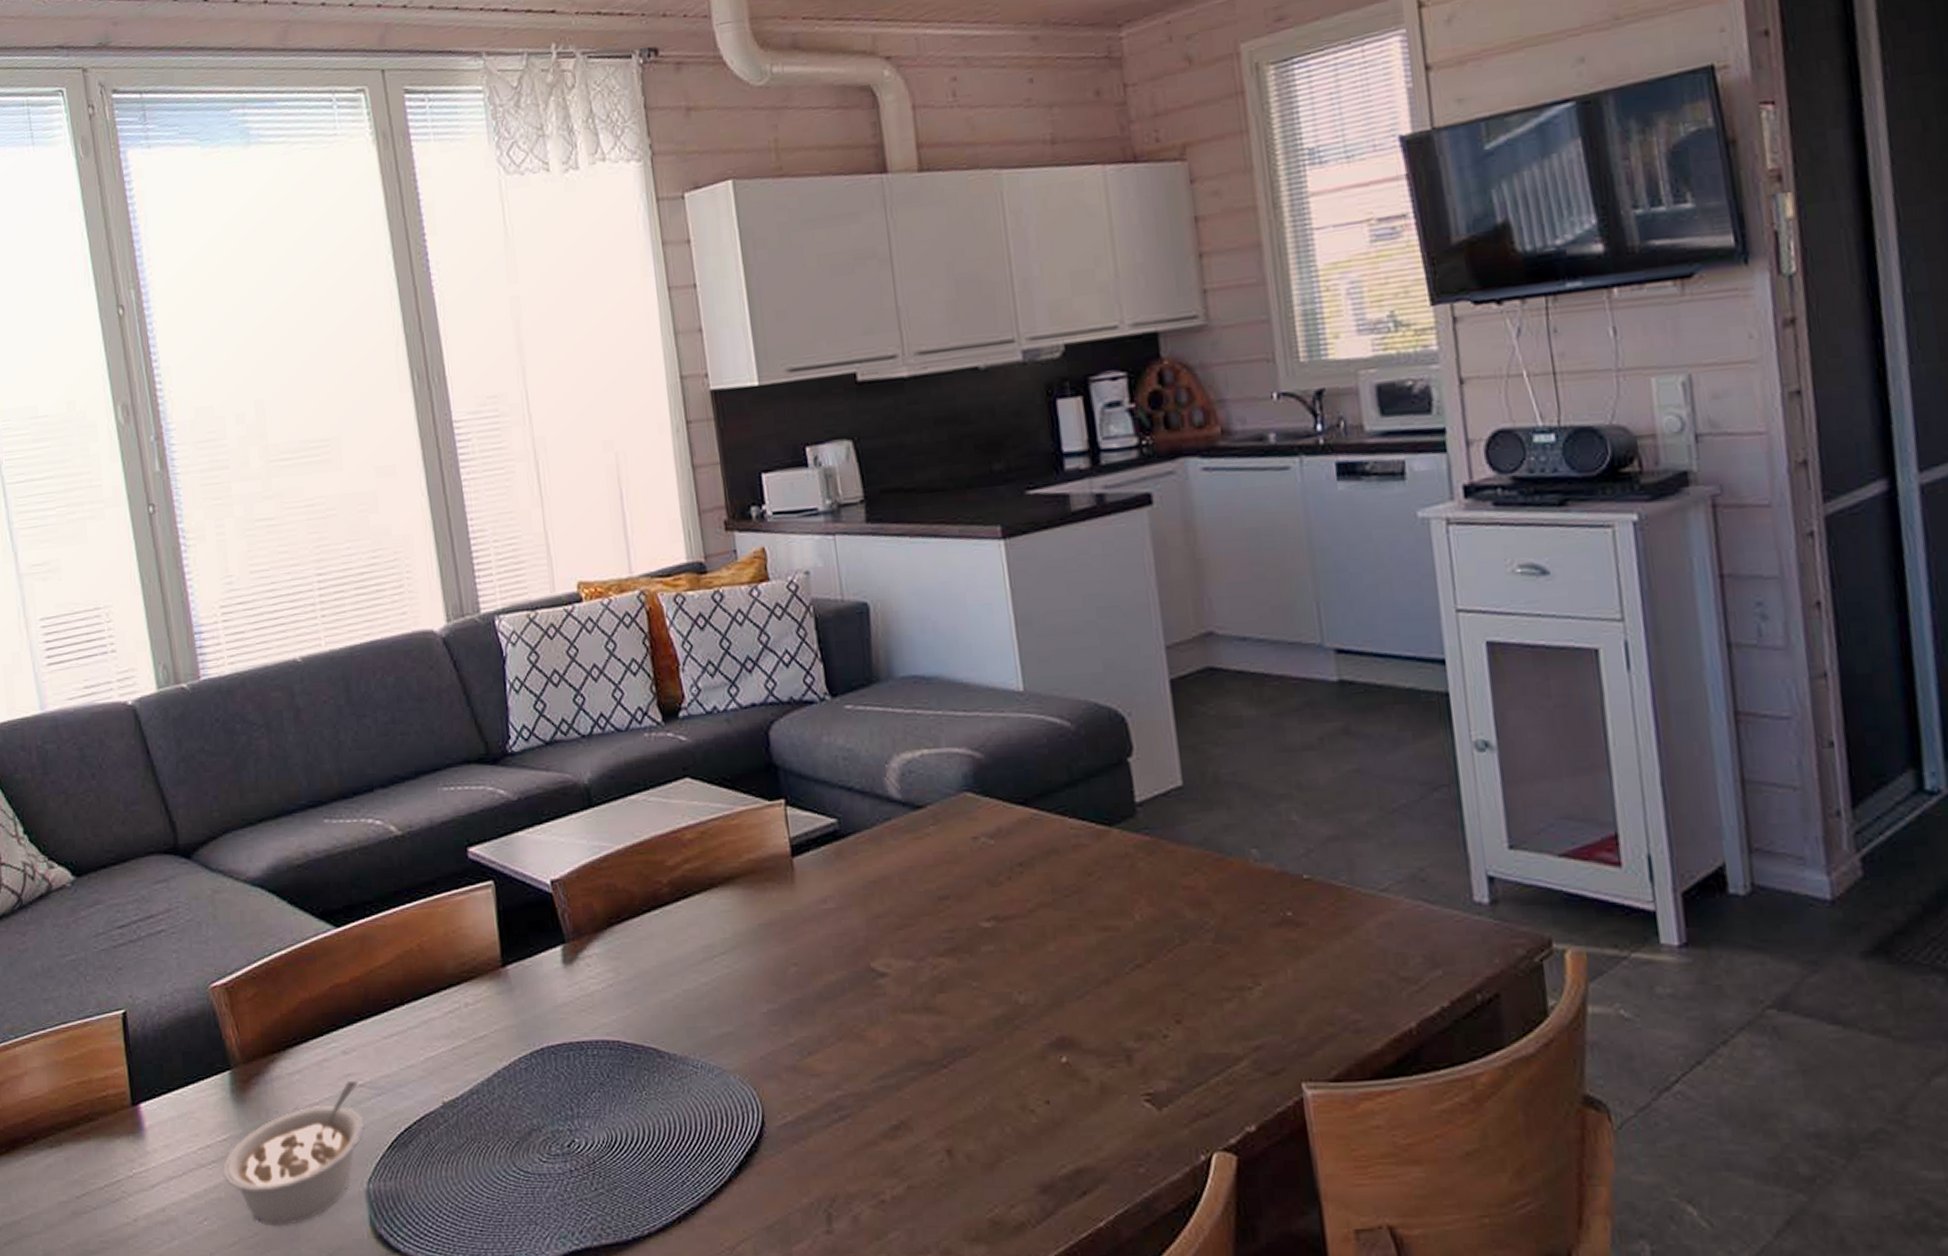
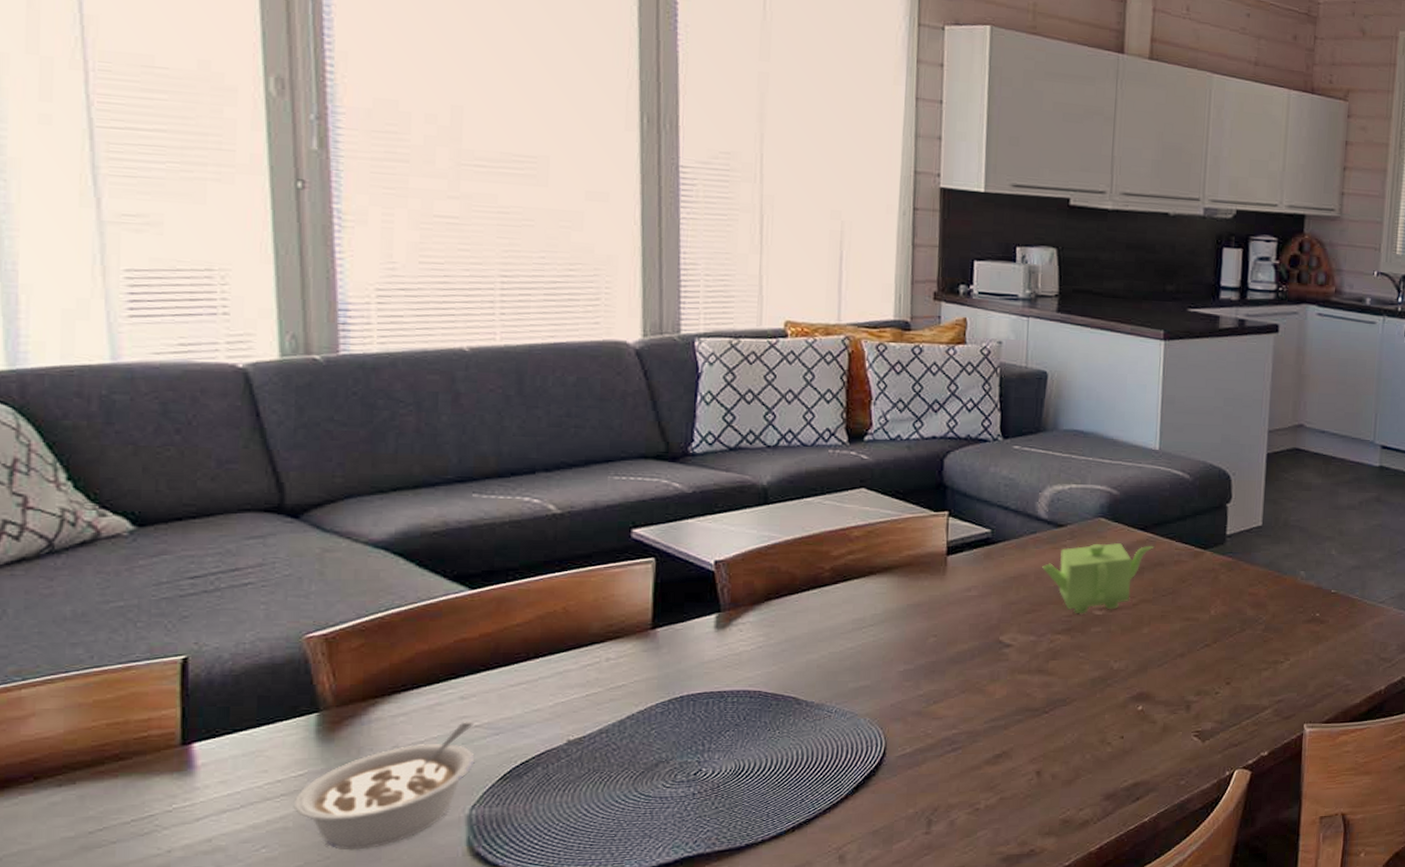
teapot: none [906,825,1041,928] -> present [1042,543,1153,614]

